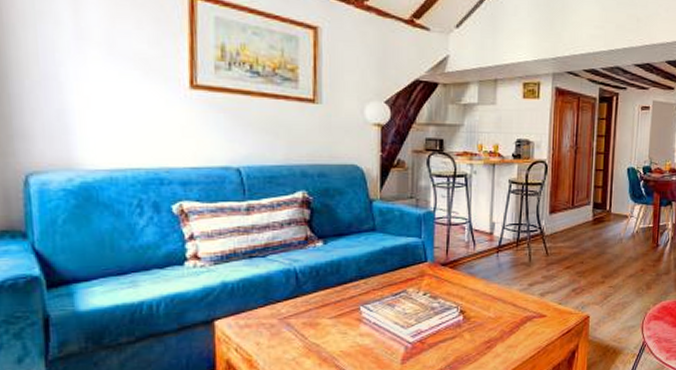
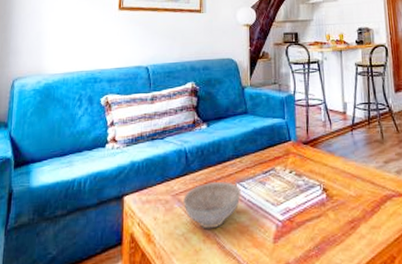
decorative bowl: none [294,303,365,353] -> present [183,181,241,229]

